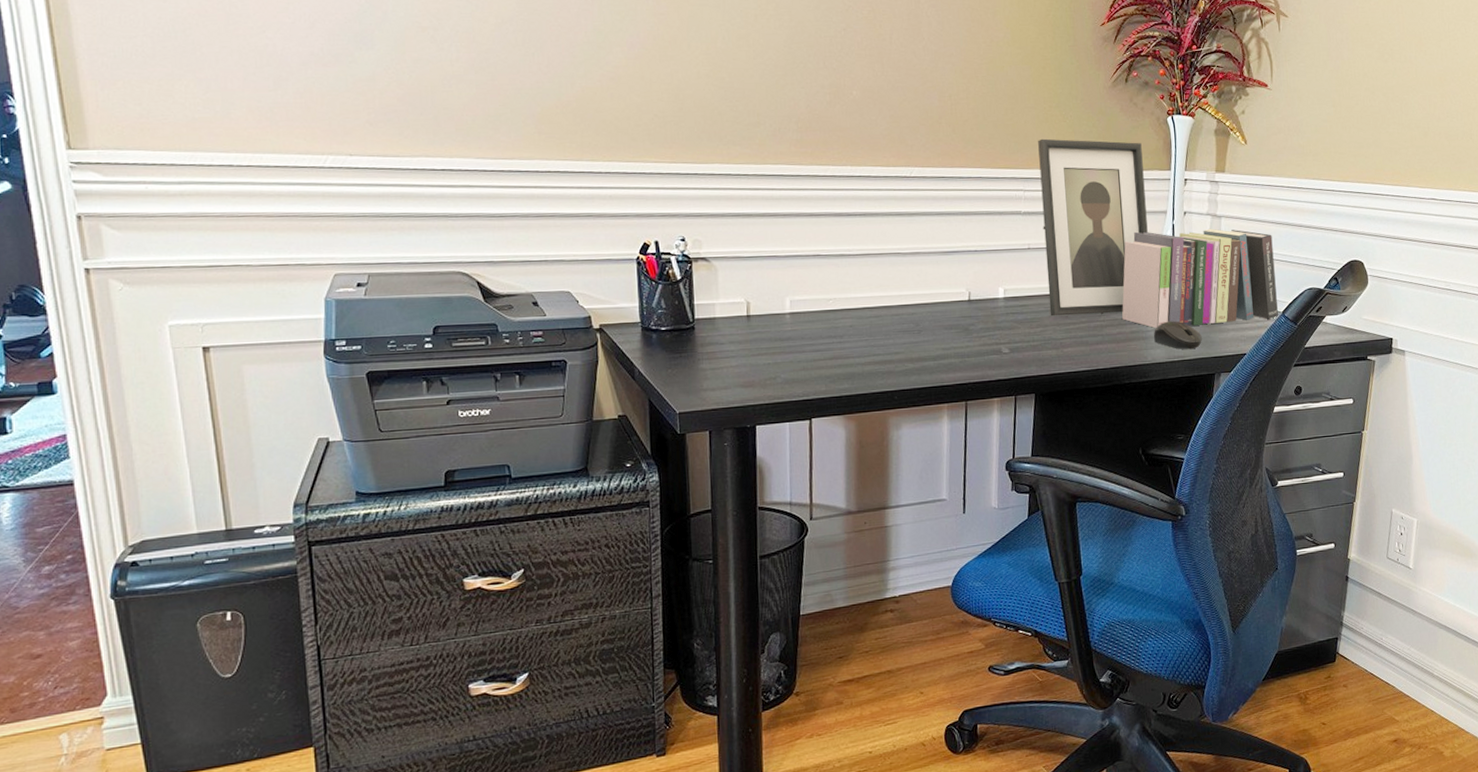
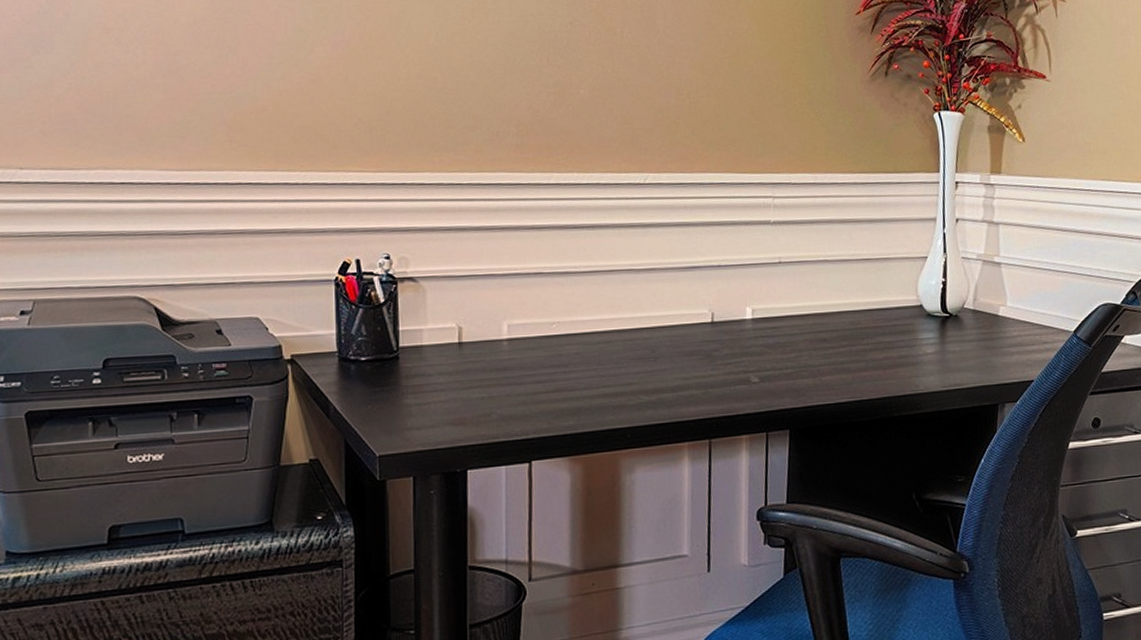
picture frame: present [1038,138,1148,317] -> none [788,139,915,340]
books: present [1122,228,1278,329] -> none [888,237,1069,353]
computer mouse: present [1153,321,1203,350] -> none [925,343,983,377]

